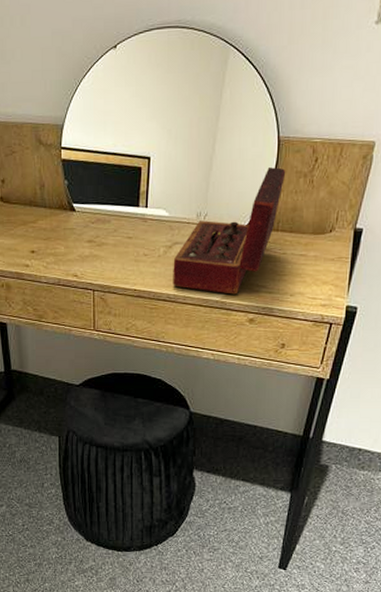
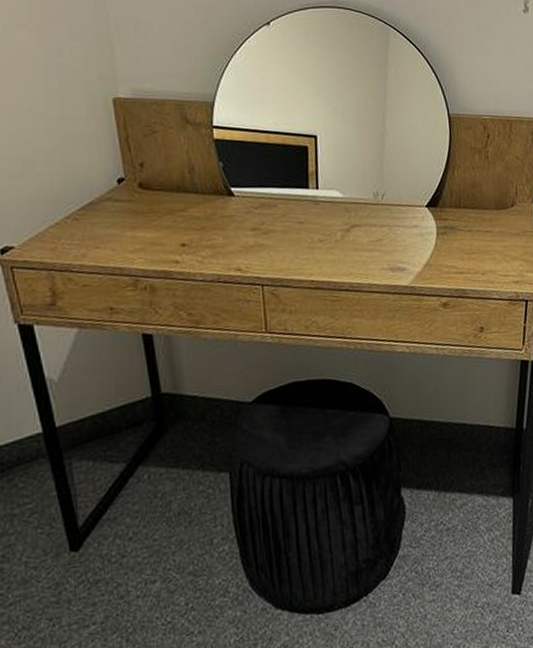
wooden box: present [173,167,286,295] -> none [352,144,461,278]

